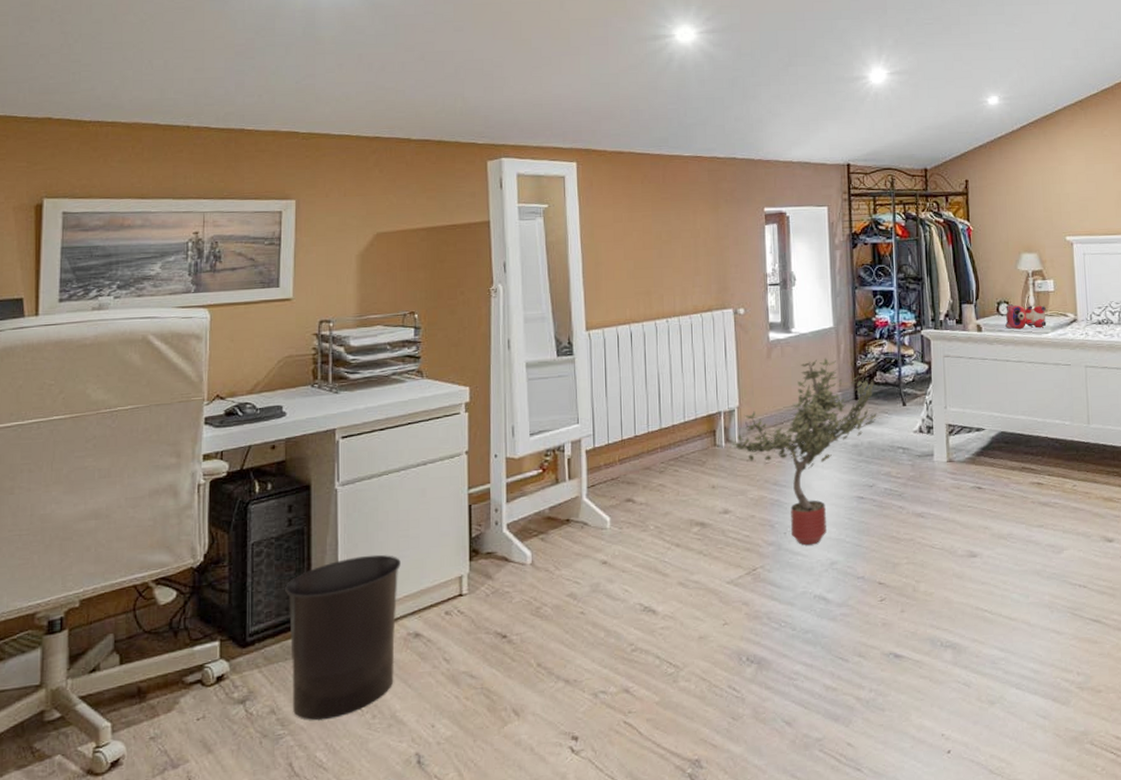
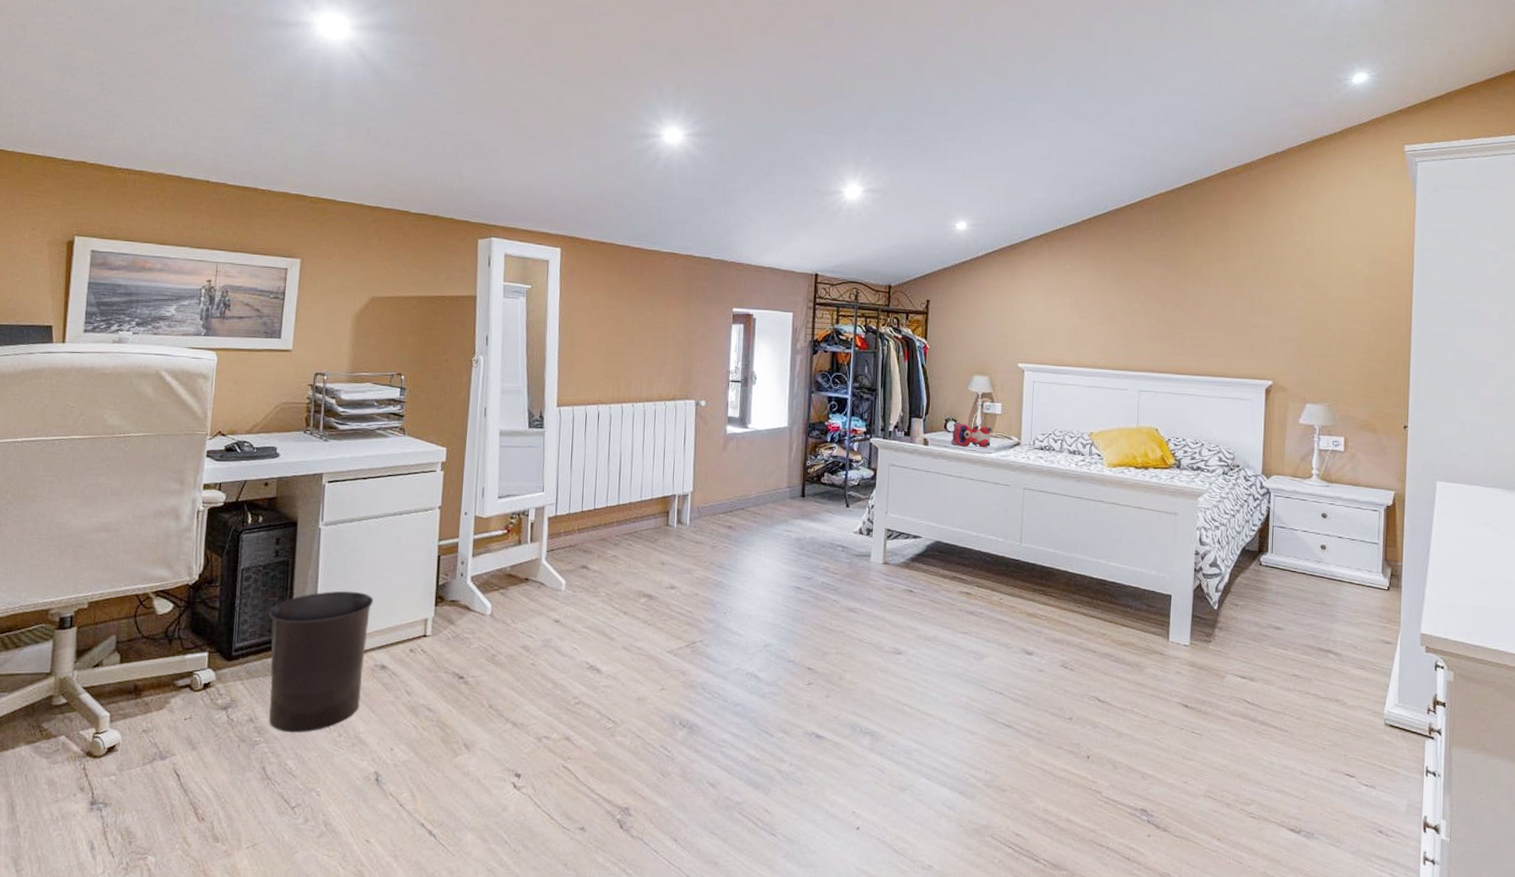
potted tree: present [733,357,877,545] -> none [684,454,822,626]

